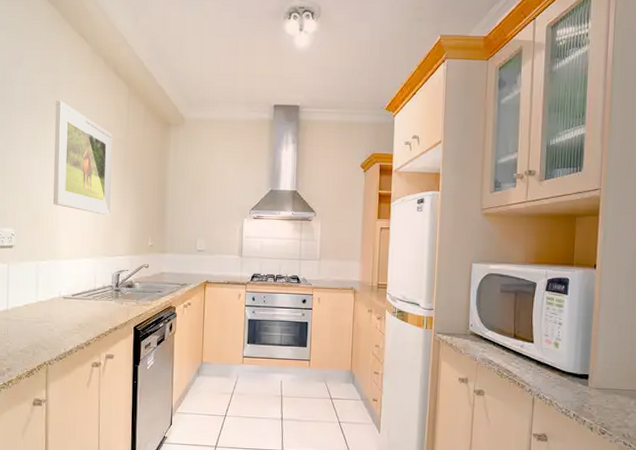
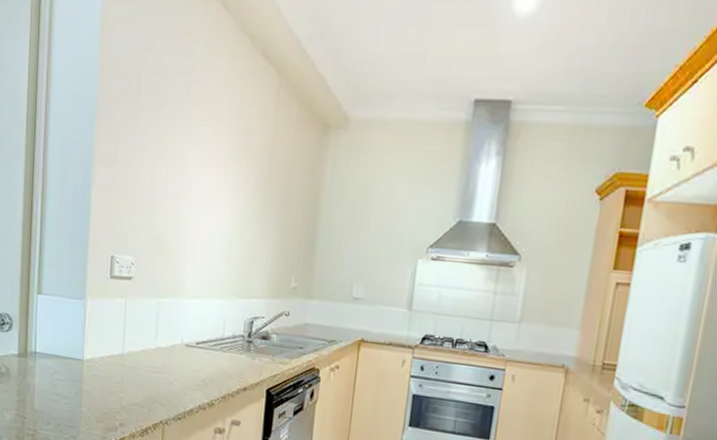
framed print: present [53,100,113,216] -> none [180,93,256,246]

